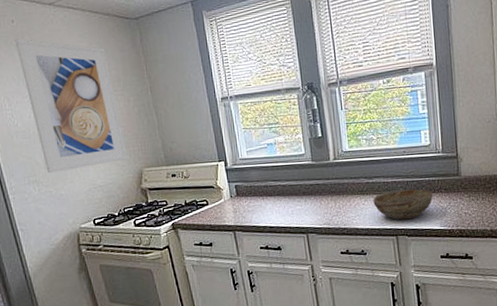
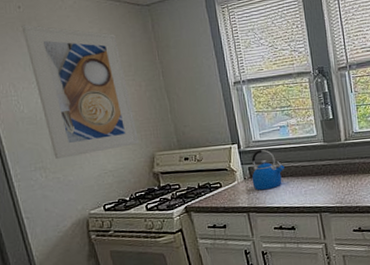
kettle: none [238,168,271,209] -> present [251,150,285,191]

